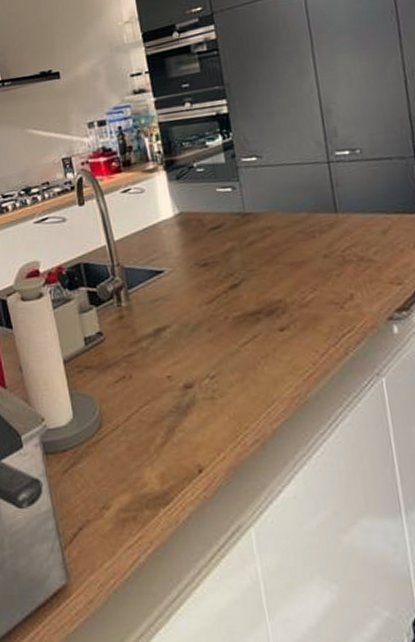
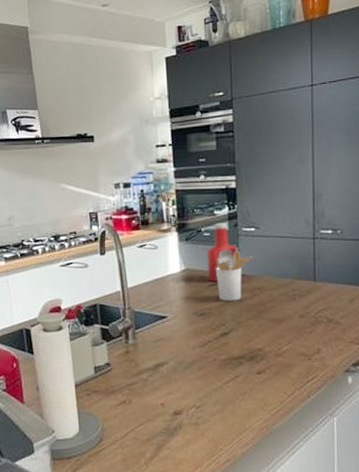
ketchup bottle: none [202,154,238,226] -> present [206,222,237,282]
utensil holder: none [216,185,258,247] -> present [216,250,253,301]

